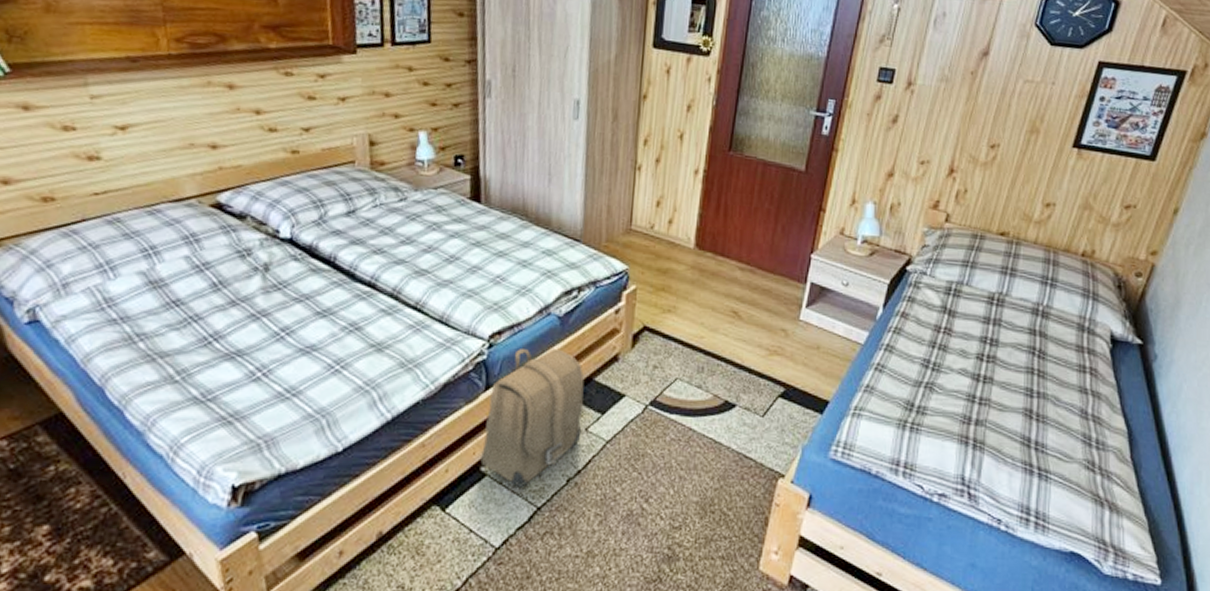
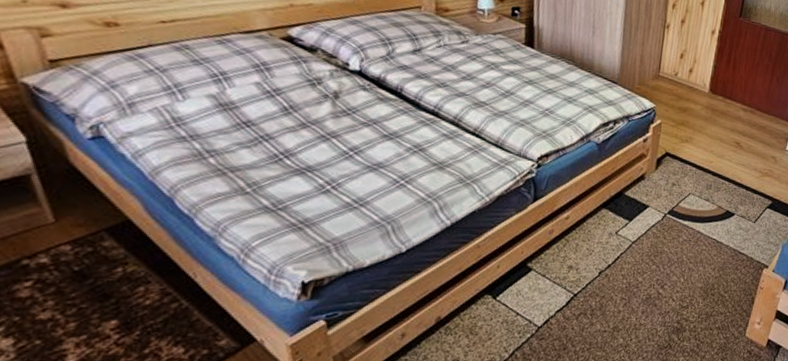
backpack: present [480,348,585,488] -> none [527,168,617,279]

